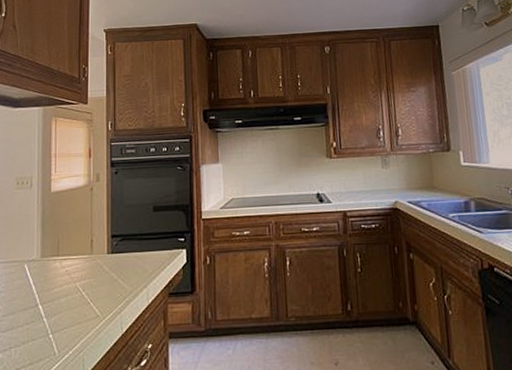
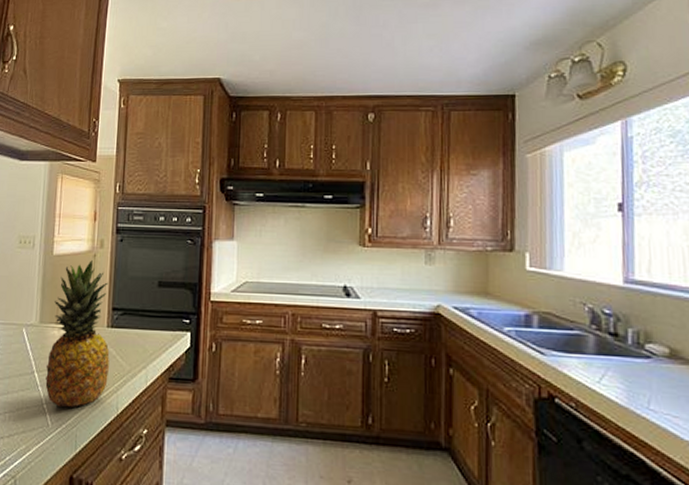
fruit: none [49,192,111,335] -> present [45,259,110,408]

